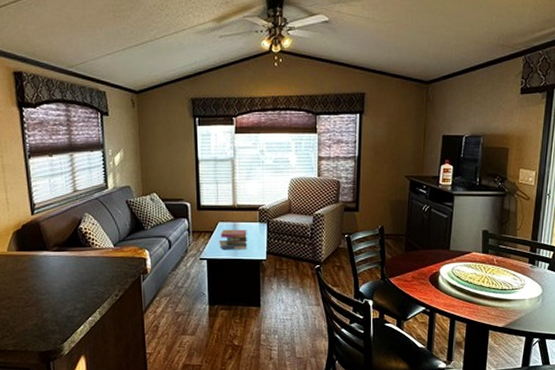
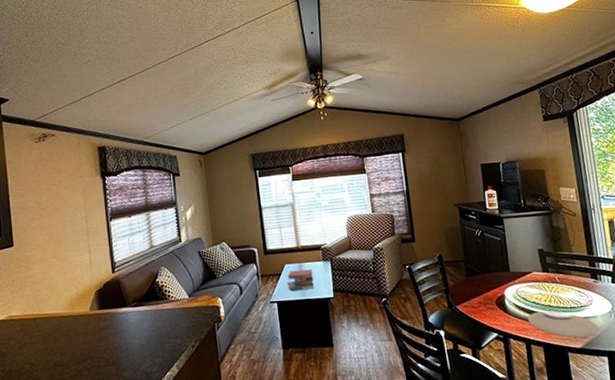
plate: none [457,290,525,318] -> present [527,311,600,338]

